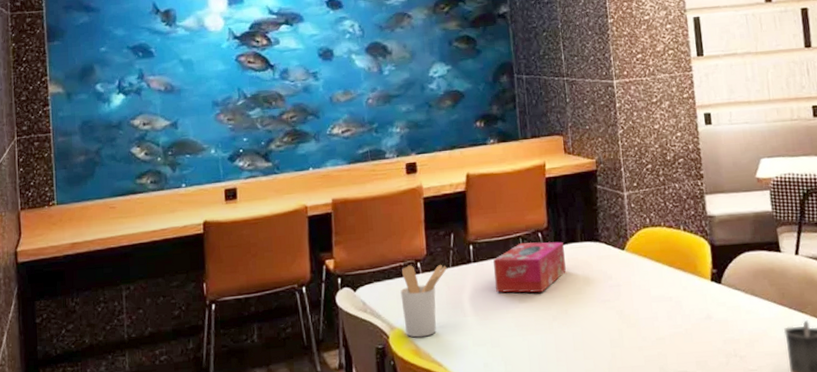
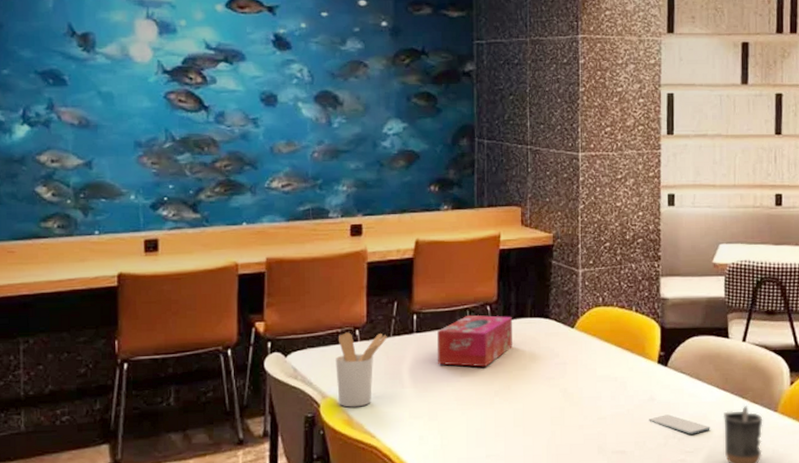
smartphone: none [708,332,772,352] -> present [649,414,710,435]

